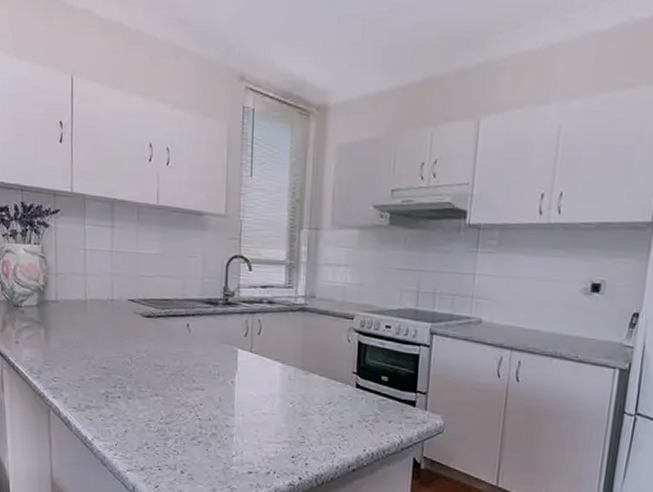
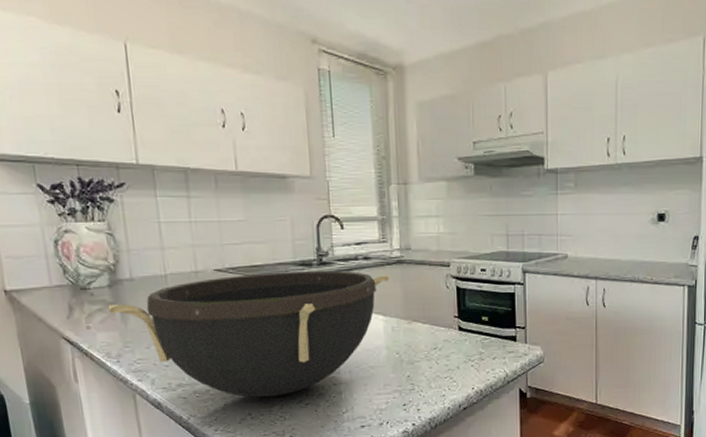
bowl: none [34,307,291,430] -> present [108,271,389,397]

